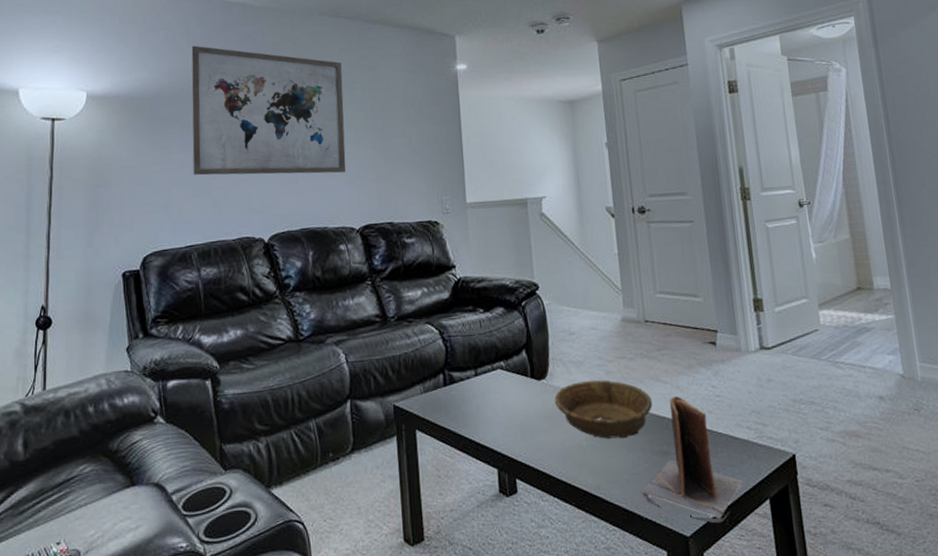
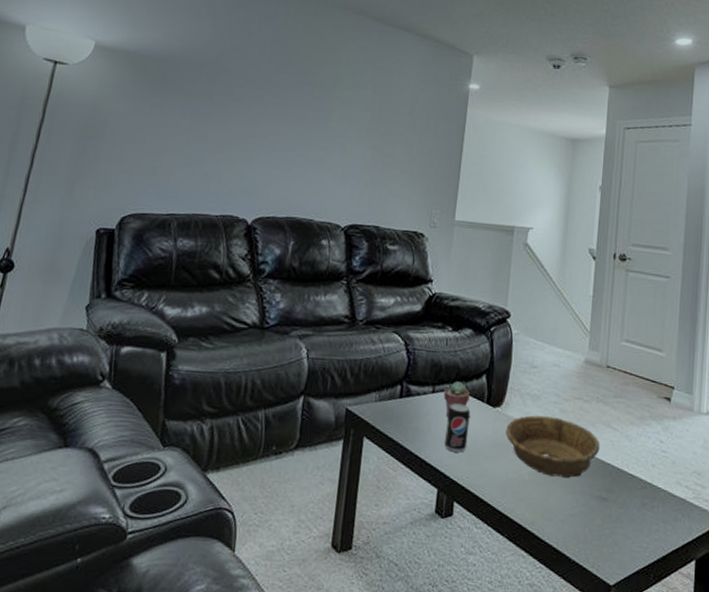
wall art: present [191,45,346,175] -> none [188,15,357,169]
potted succulent: none [486,360,513,398] -> present [443,381,470,417]
beverage can: none [494,382,519,431] -> present [445,403,471,453]
book: present [641,396,743,524] -> none [573,445,673,577]

